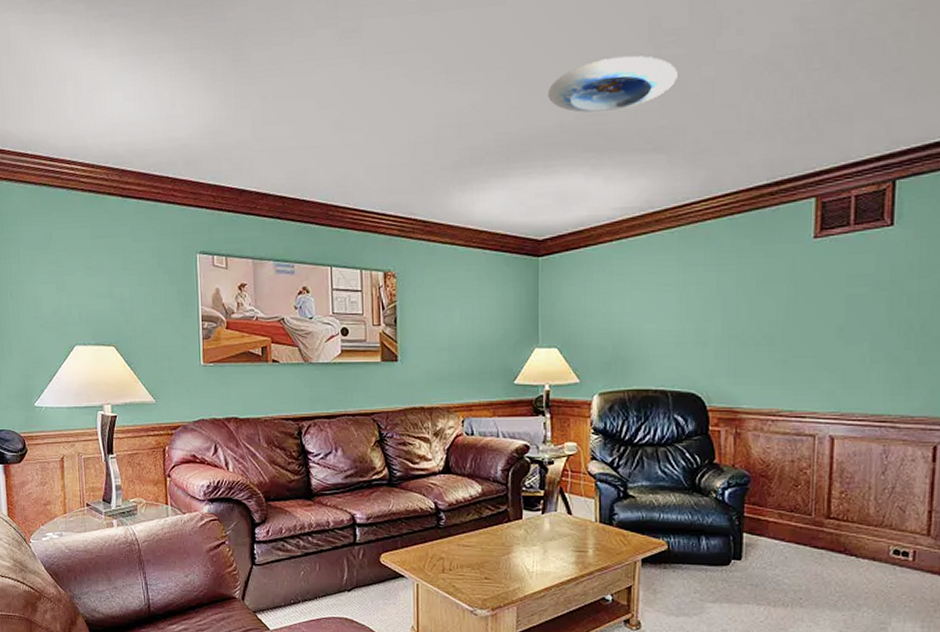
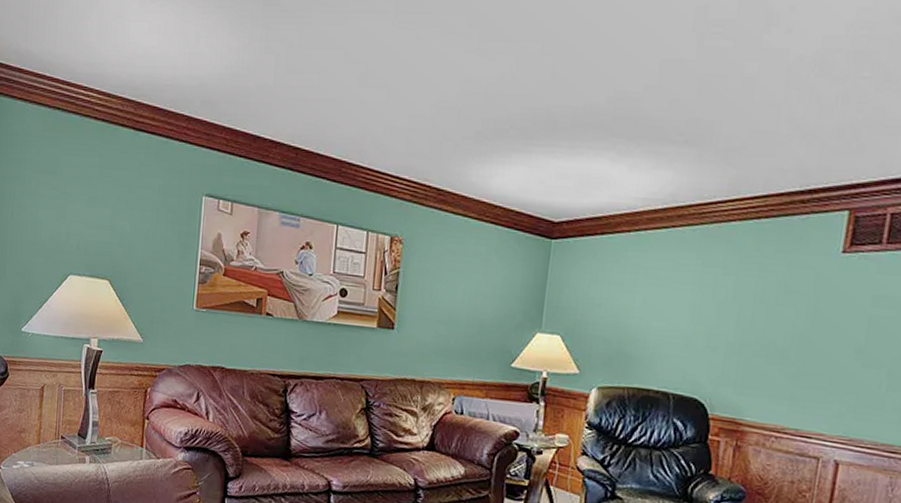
dome light: present [547,55,678,113] -> none [580,42,719,98]

